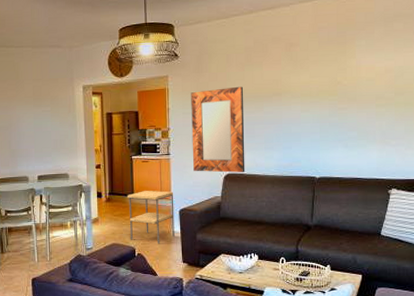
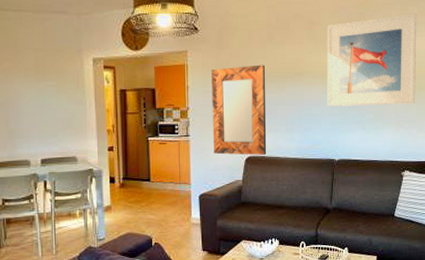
side table: present [127,191,175,244] -> none [143,175,194,232]
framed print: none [306,30,403,125] -> present [327,14,417,106]

